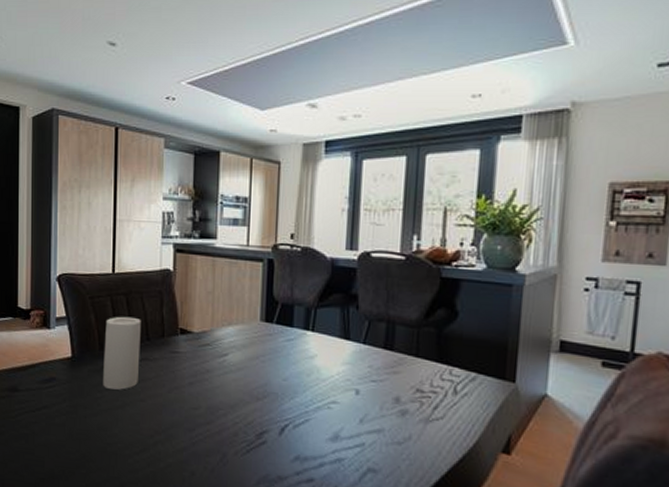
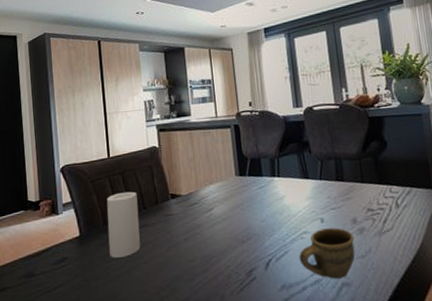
cup: none [321,402,394,463] -> present [299,227,356,279]

